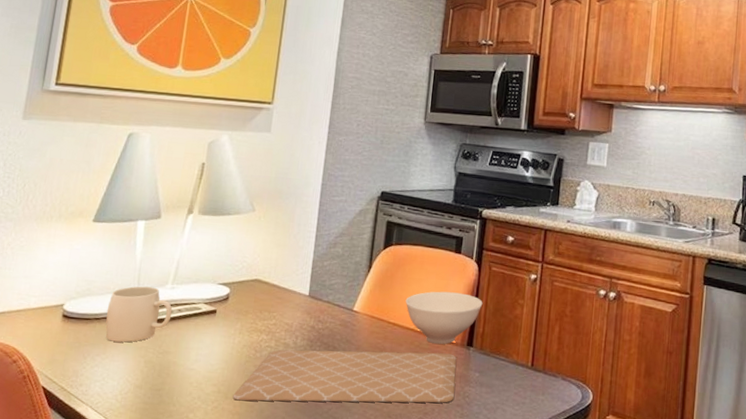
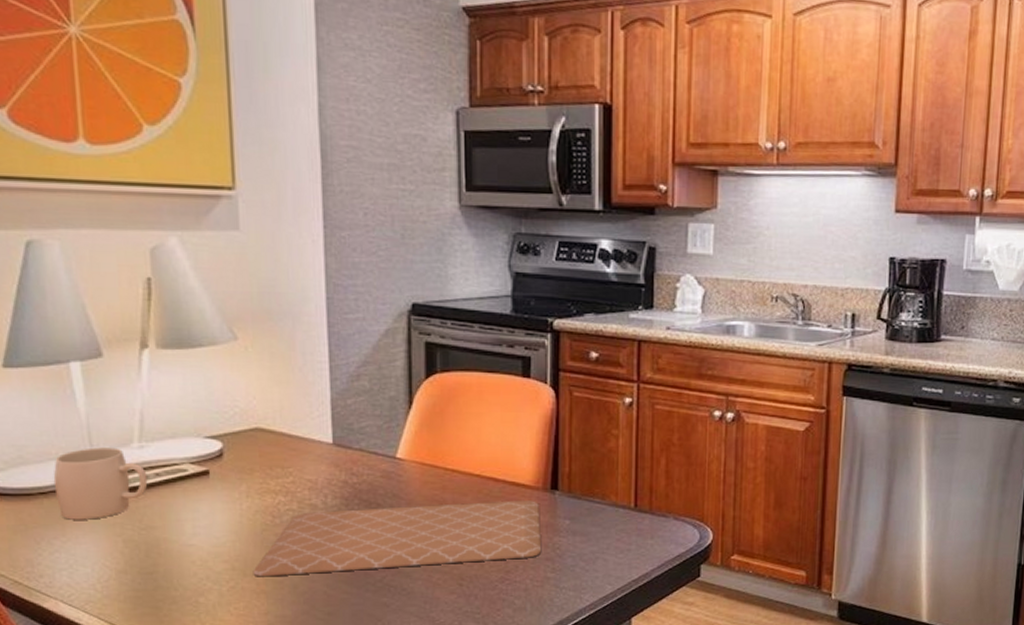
bowl: present [405,291,483,344] -> none [464,426,566,490]

